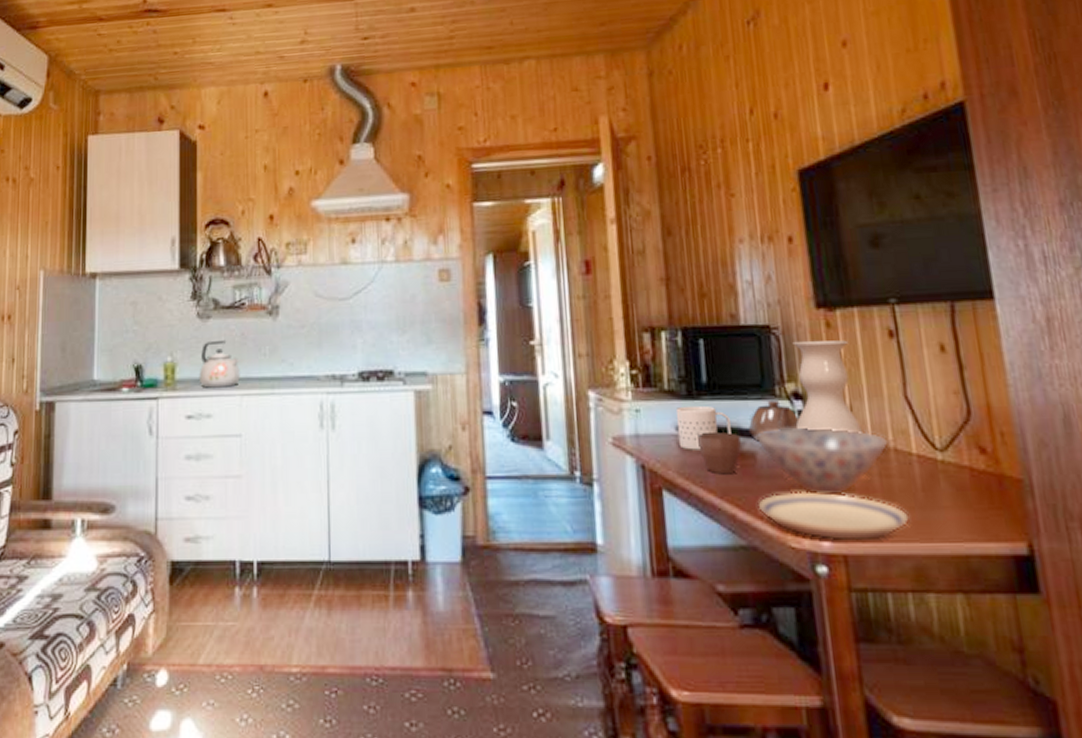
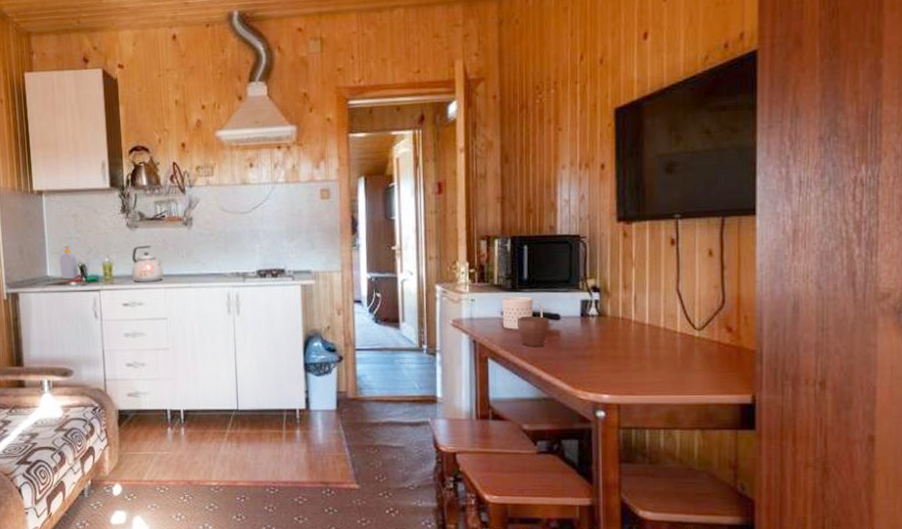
soap bottle: none [109,340,133,385] -> present [59,245,79,280]
teapot: present [748,401,800,442] -> none [556,293,595,323]
bowl: present [757,428,888,495] -> none [562,313,660,361]
plate: present [757,490,909,540] -> none [558,358,668,393]
vase: present [792,340,862,434] -> none [592,246,641,317]

